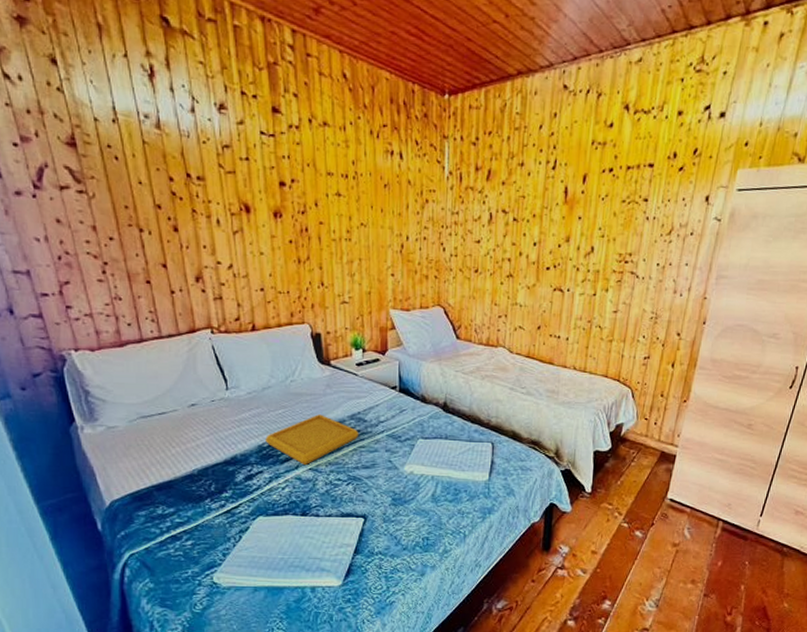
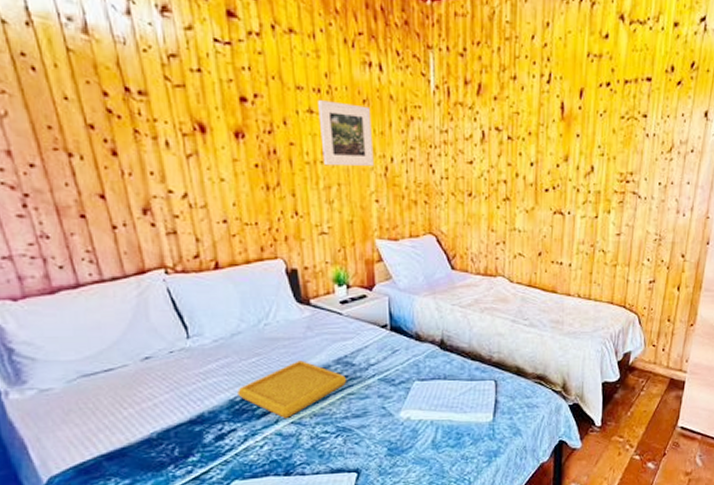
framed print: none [345,185,392,244] -> present [318,100,374,167]

